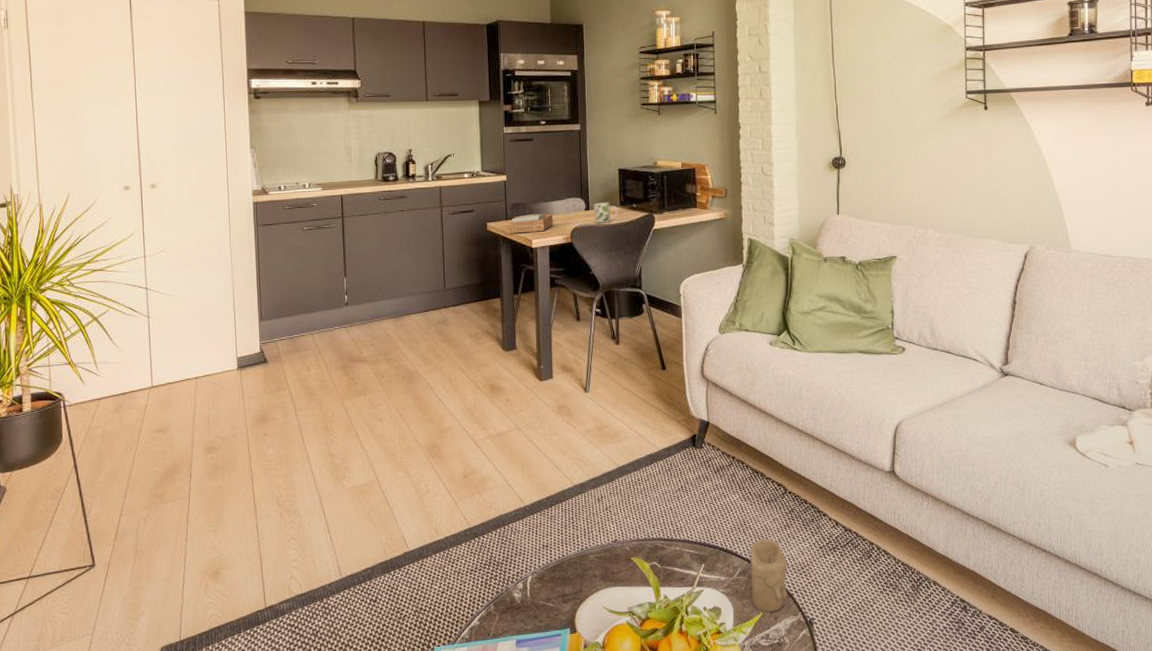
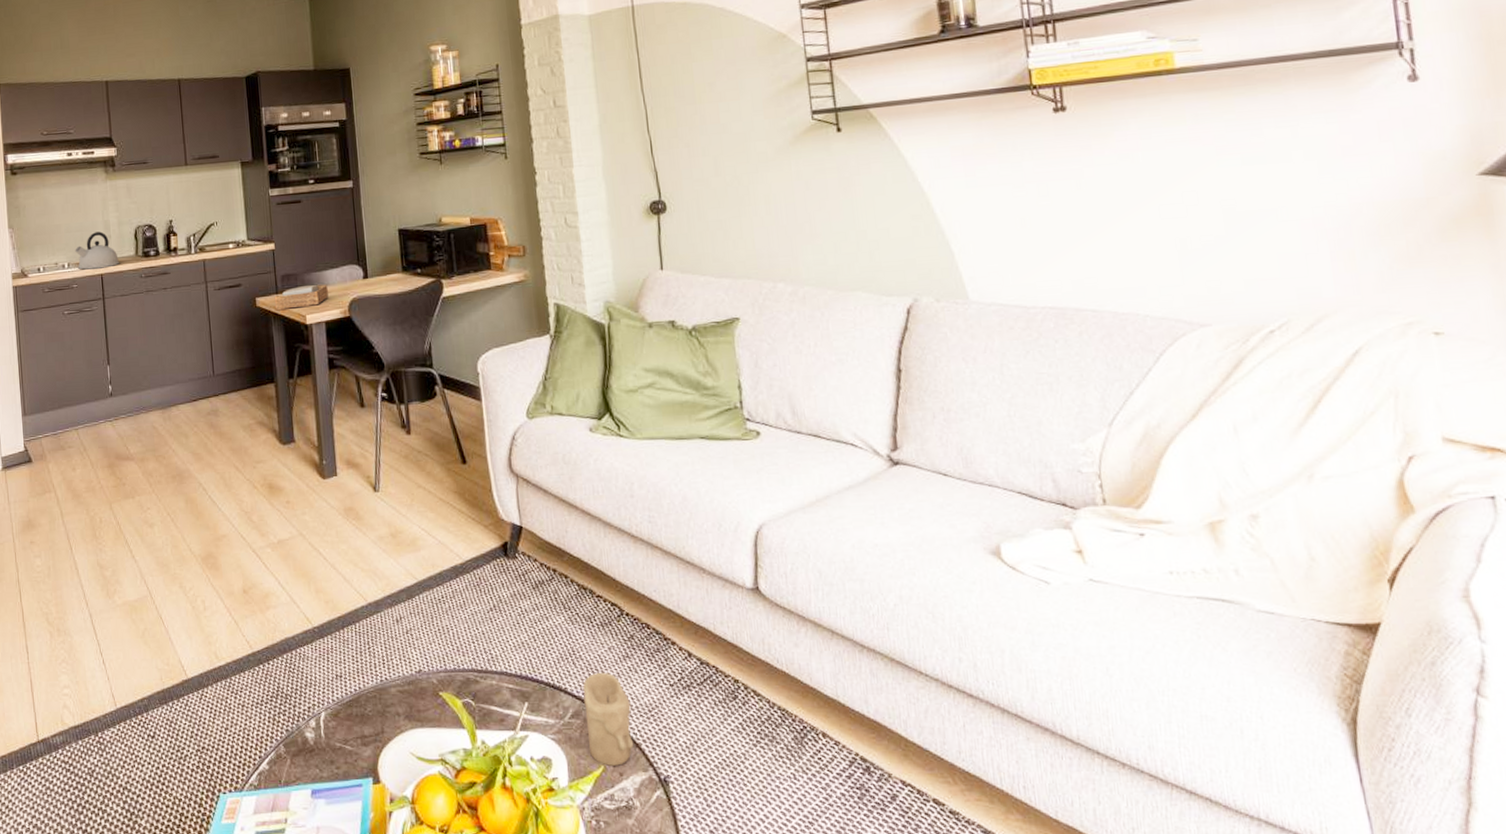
kettle: none [316,156,360,190] -> present [75,231,120,270]
mug: present [593,202,618,224] -> none [371,268,401,294]

